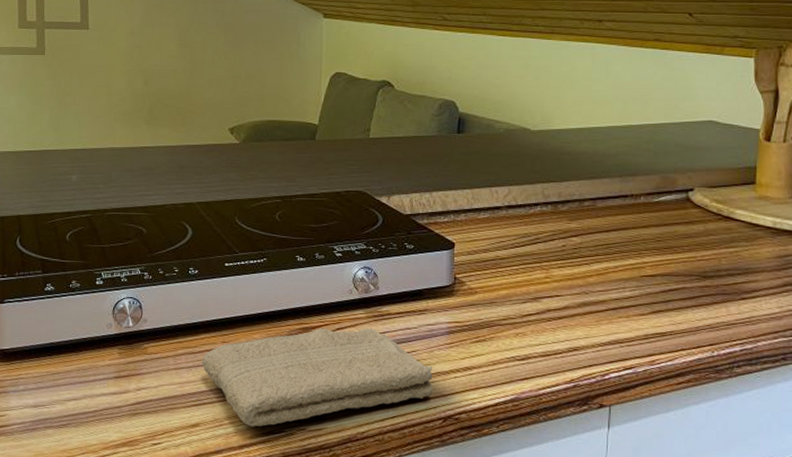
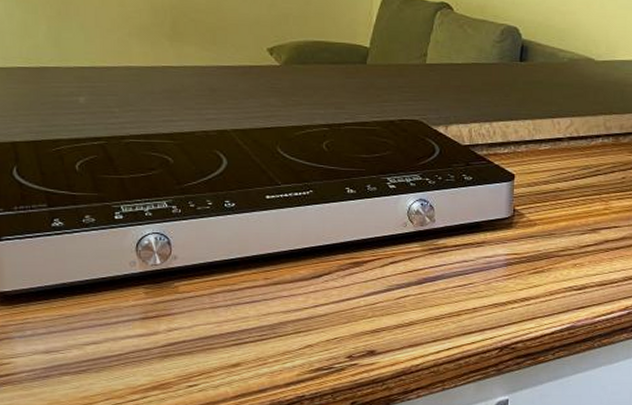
washcloth: present [202,327,433,427] -> none [242,261,490,364]

